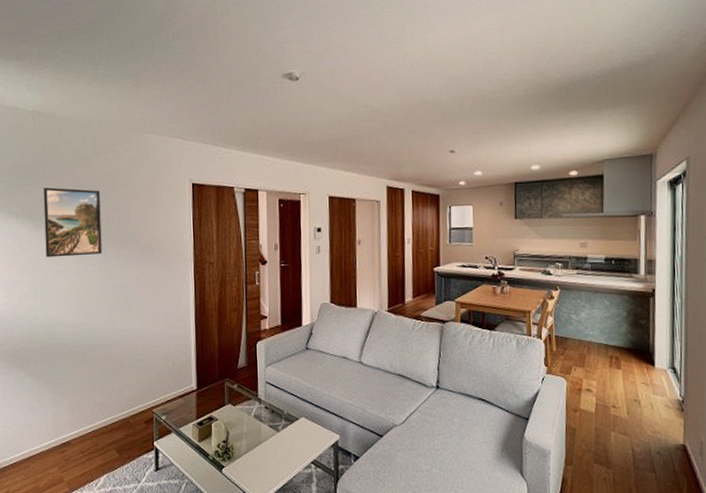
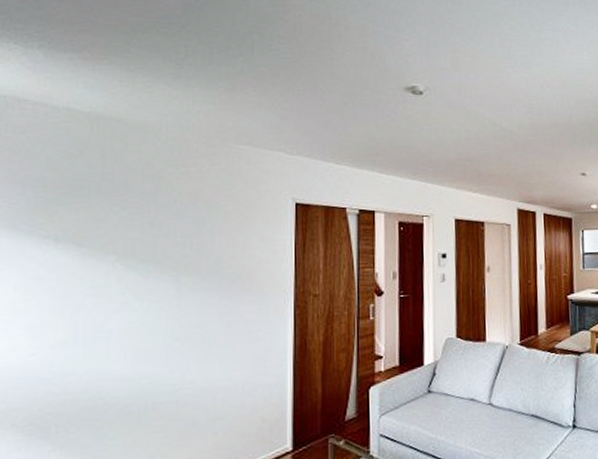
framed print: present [43,187,102,258] -> none [95,205,177,293]

